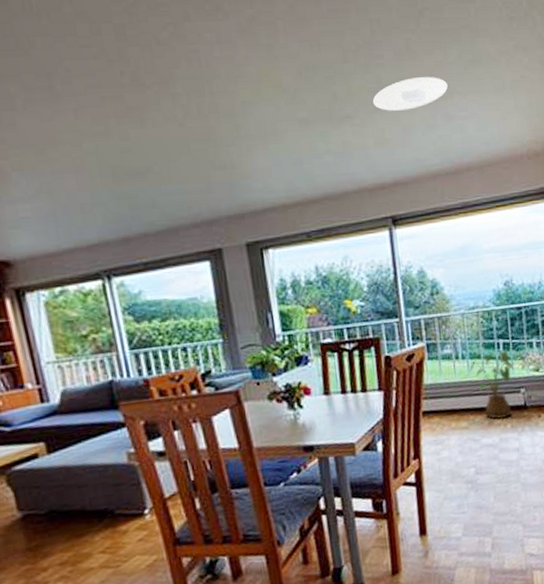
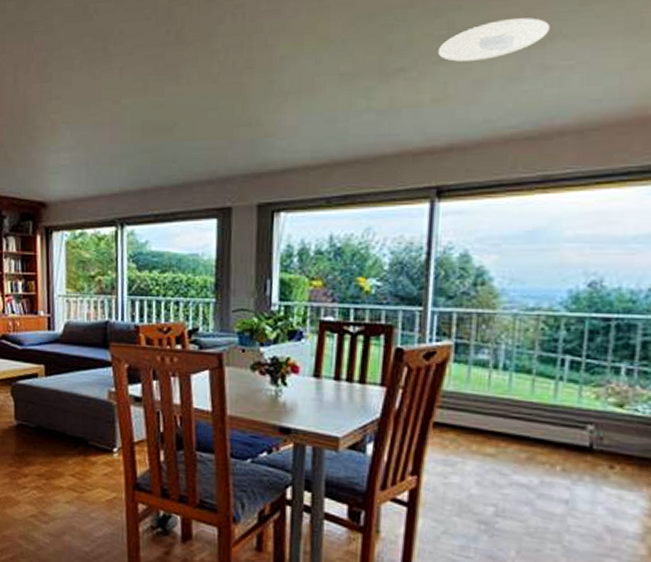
house plant: present [469,350,527,420] -> none [511,368,605,458]

